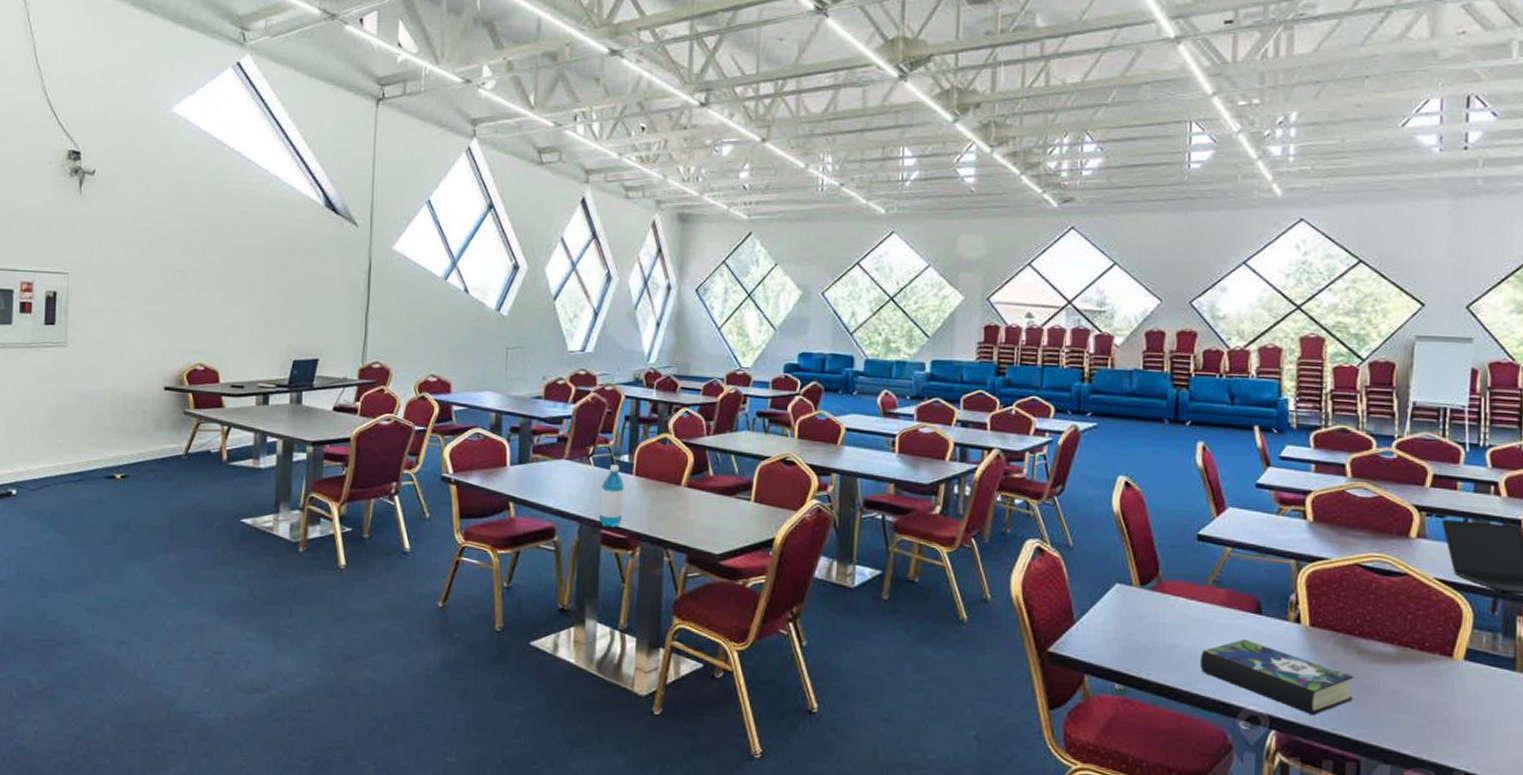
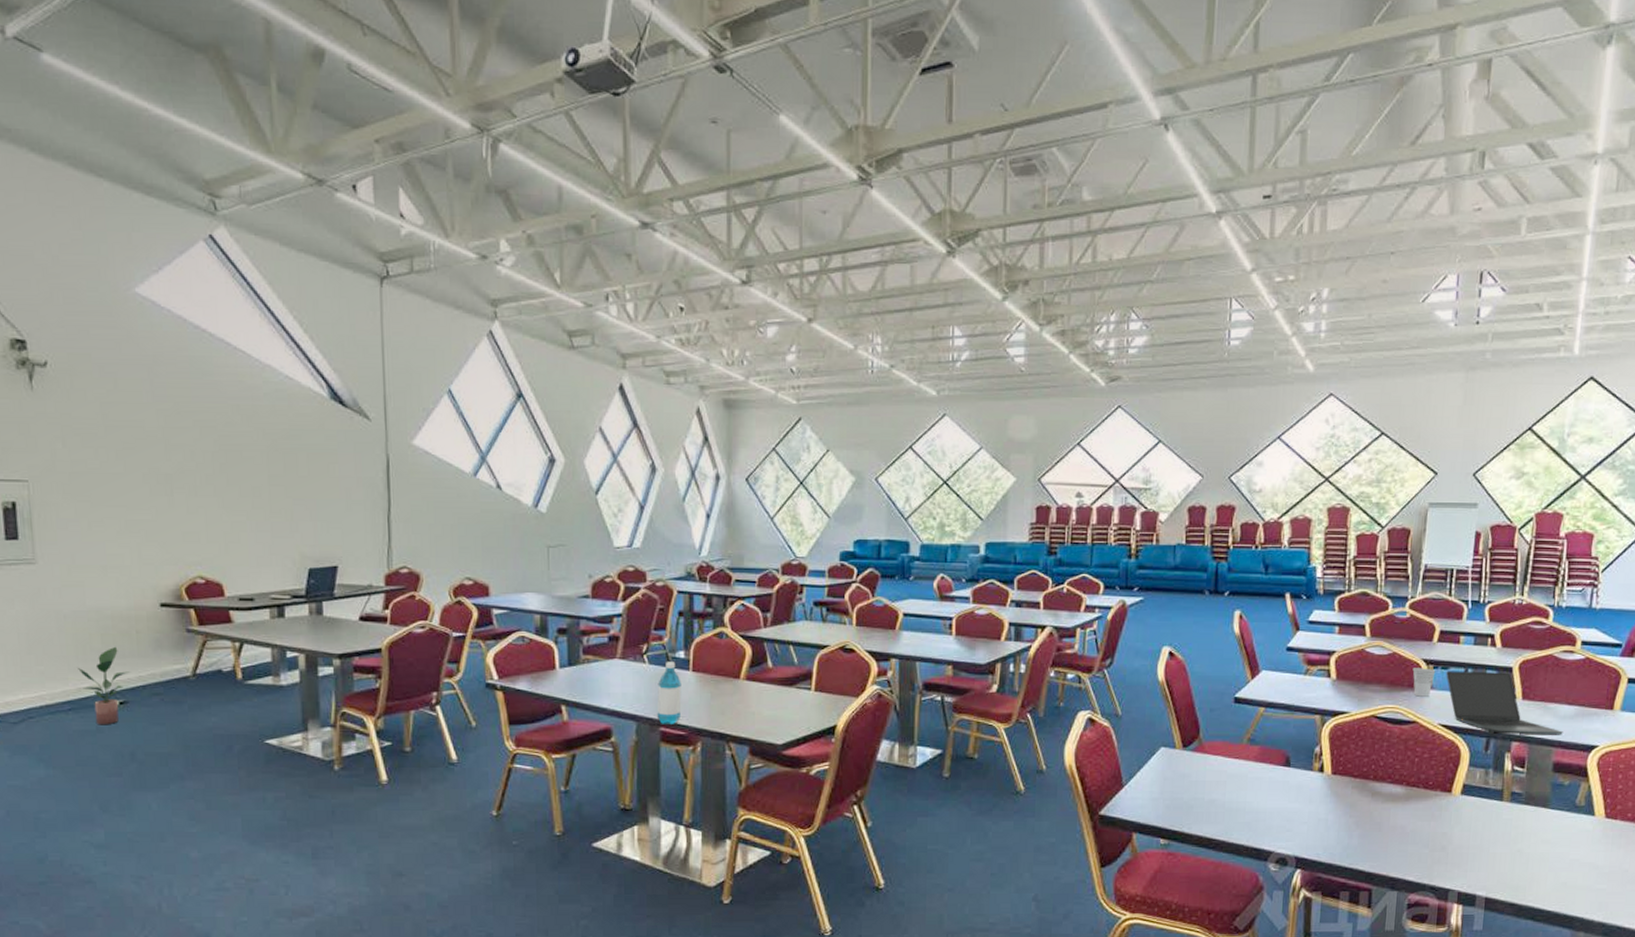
potted plant: none [90,424,133,497] -> present [78,646,130,725]
book: present [1199,639,1354,716] -> none [1235,790,1369,854]
cup: none [1402,514,1430,547] -> present [1412,668,1436,697]

